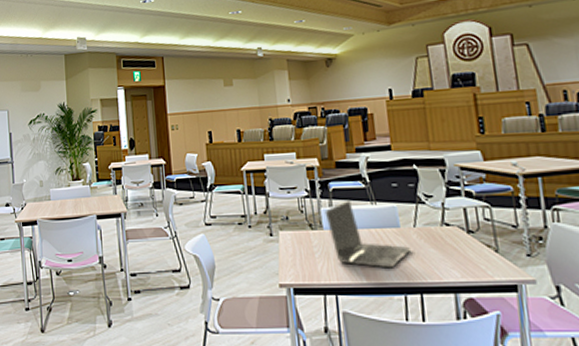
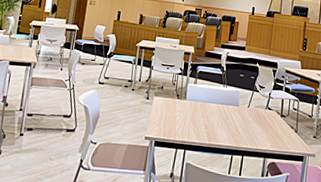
laptop: present [324,199,412,268] -> none [190,80,243,135]

